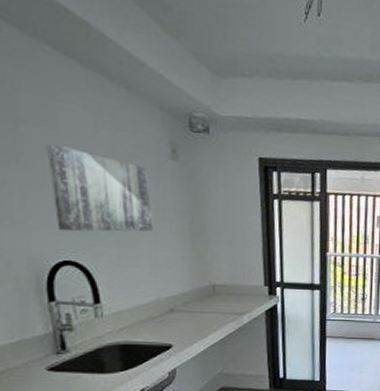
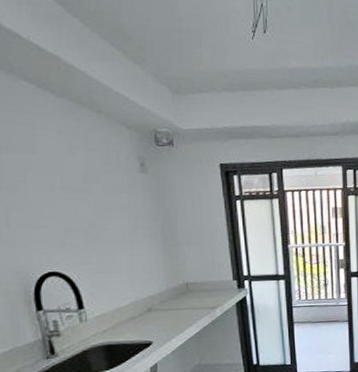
wall art: present [46,143,153,232] -> none [26,167,128,245]

